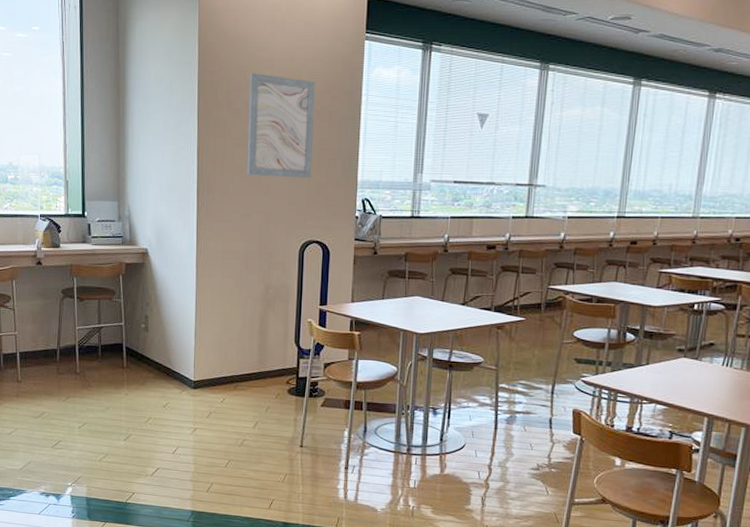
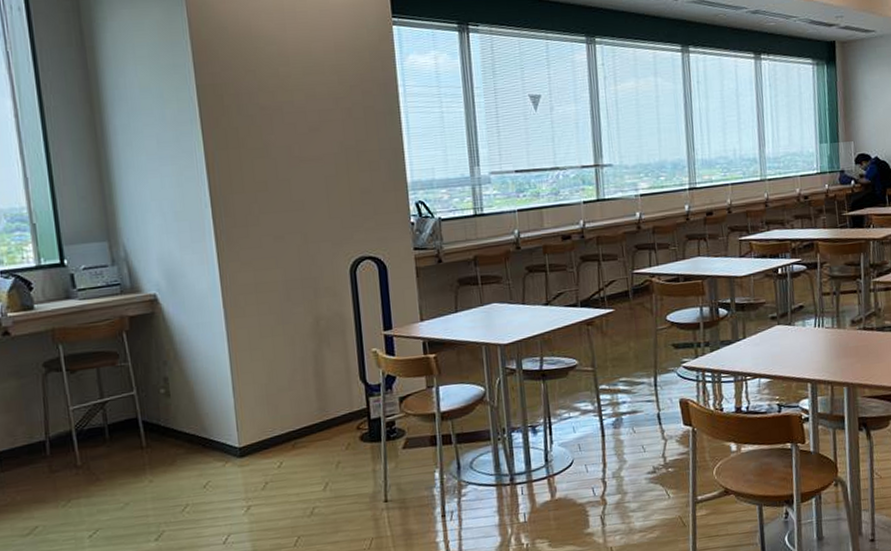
wall art: present [247,73,315,178] -> none [260,71,352,191]

